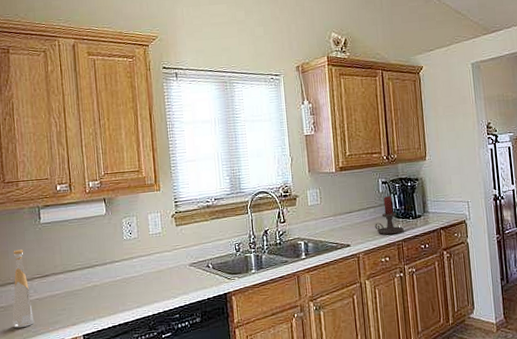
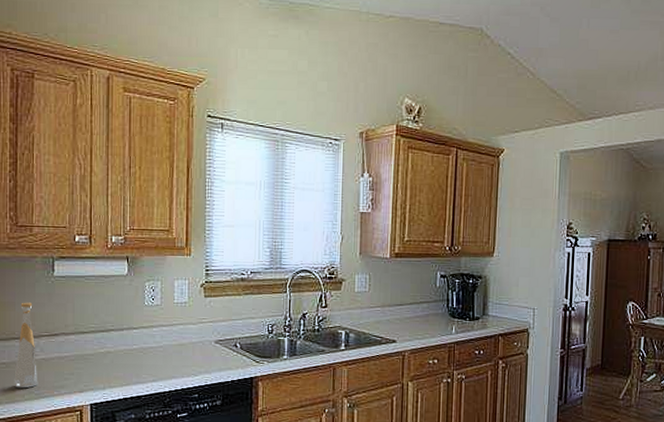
candle holder: present [375,196,404,235] -> none [426,292,458,335]

